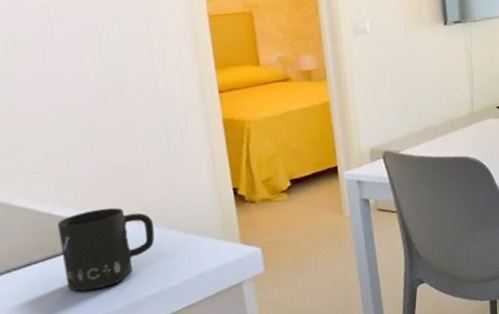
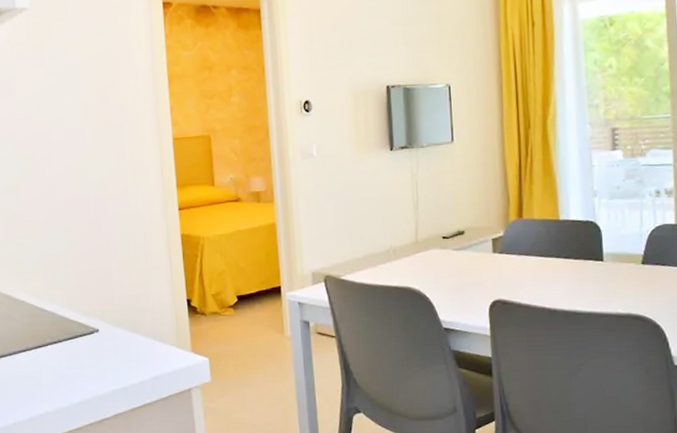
mug: present [57,207,155,292] -> none [47,307,121,380]

